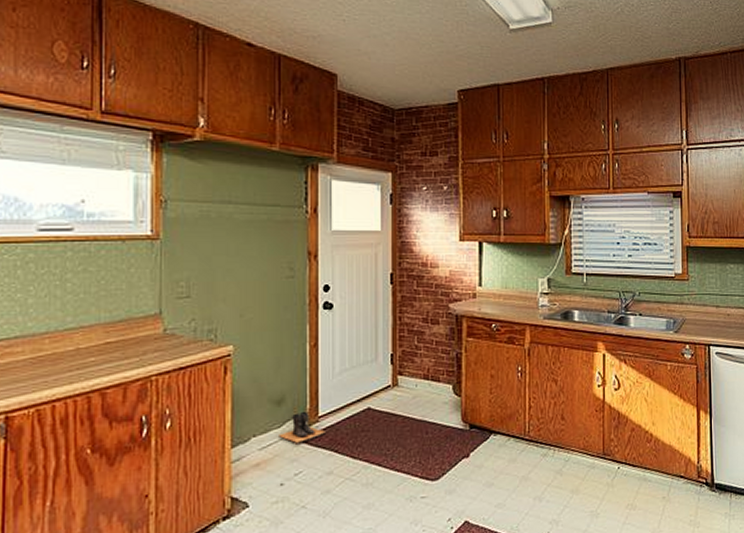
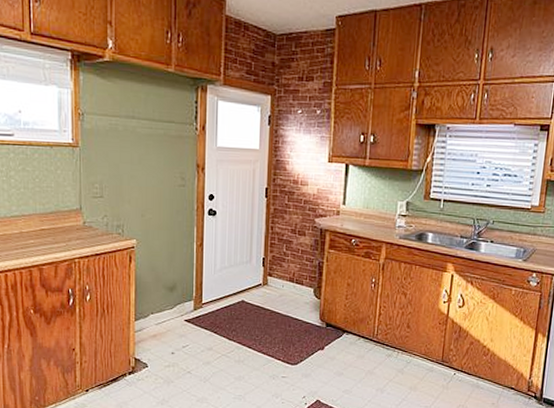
boots: present [279,412,325,443] -> none [171,299,207,323]

